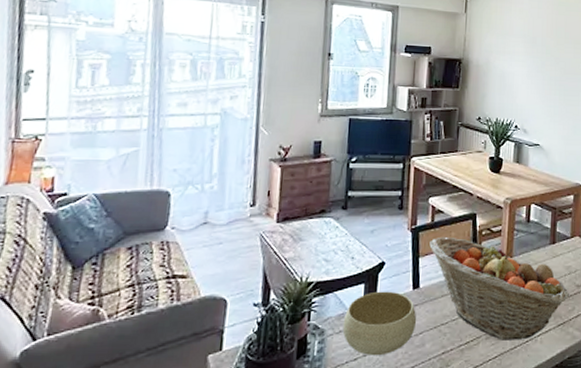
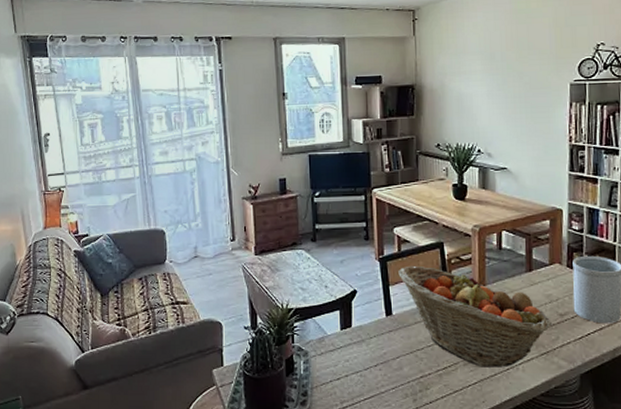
bowl: present [342,291,417,356] -> none [324,317,393,377]

